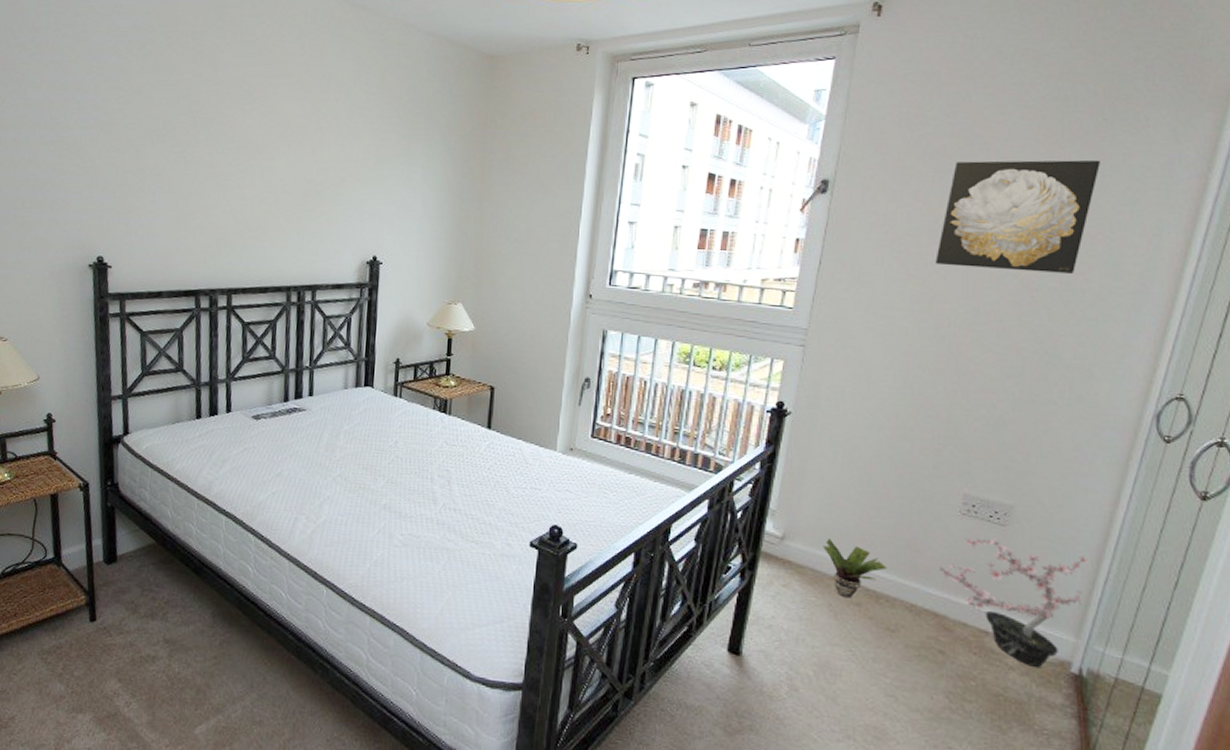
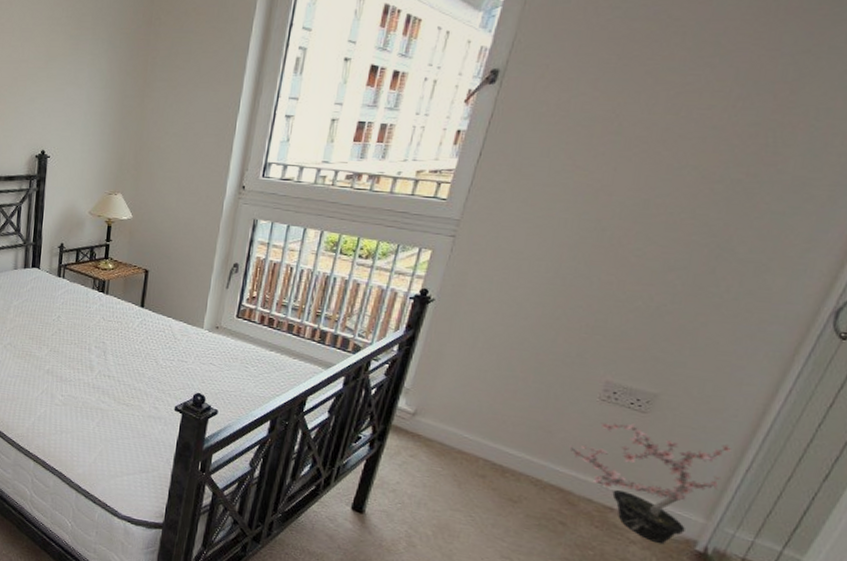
potted plant: present [823,538,887,598] -> none [453,416,517,471]
wall art: present [935,159,1100,274] -> none [606,41,817,165]

